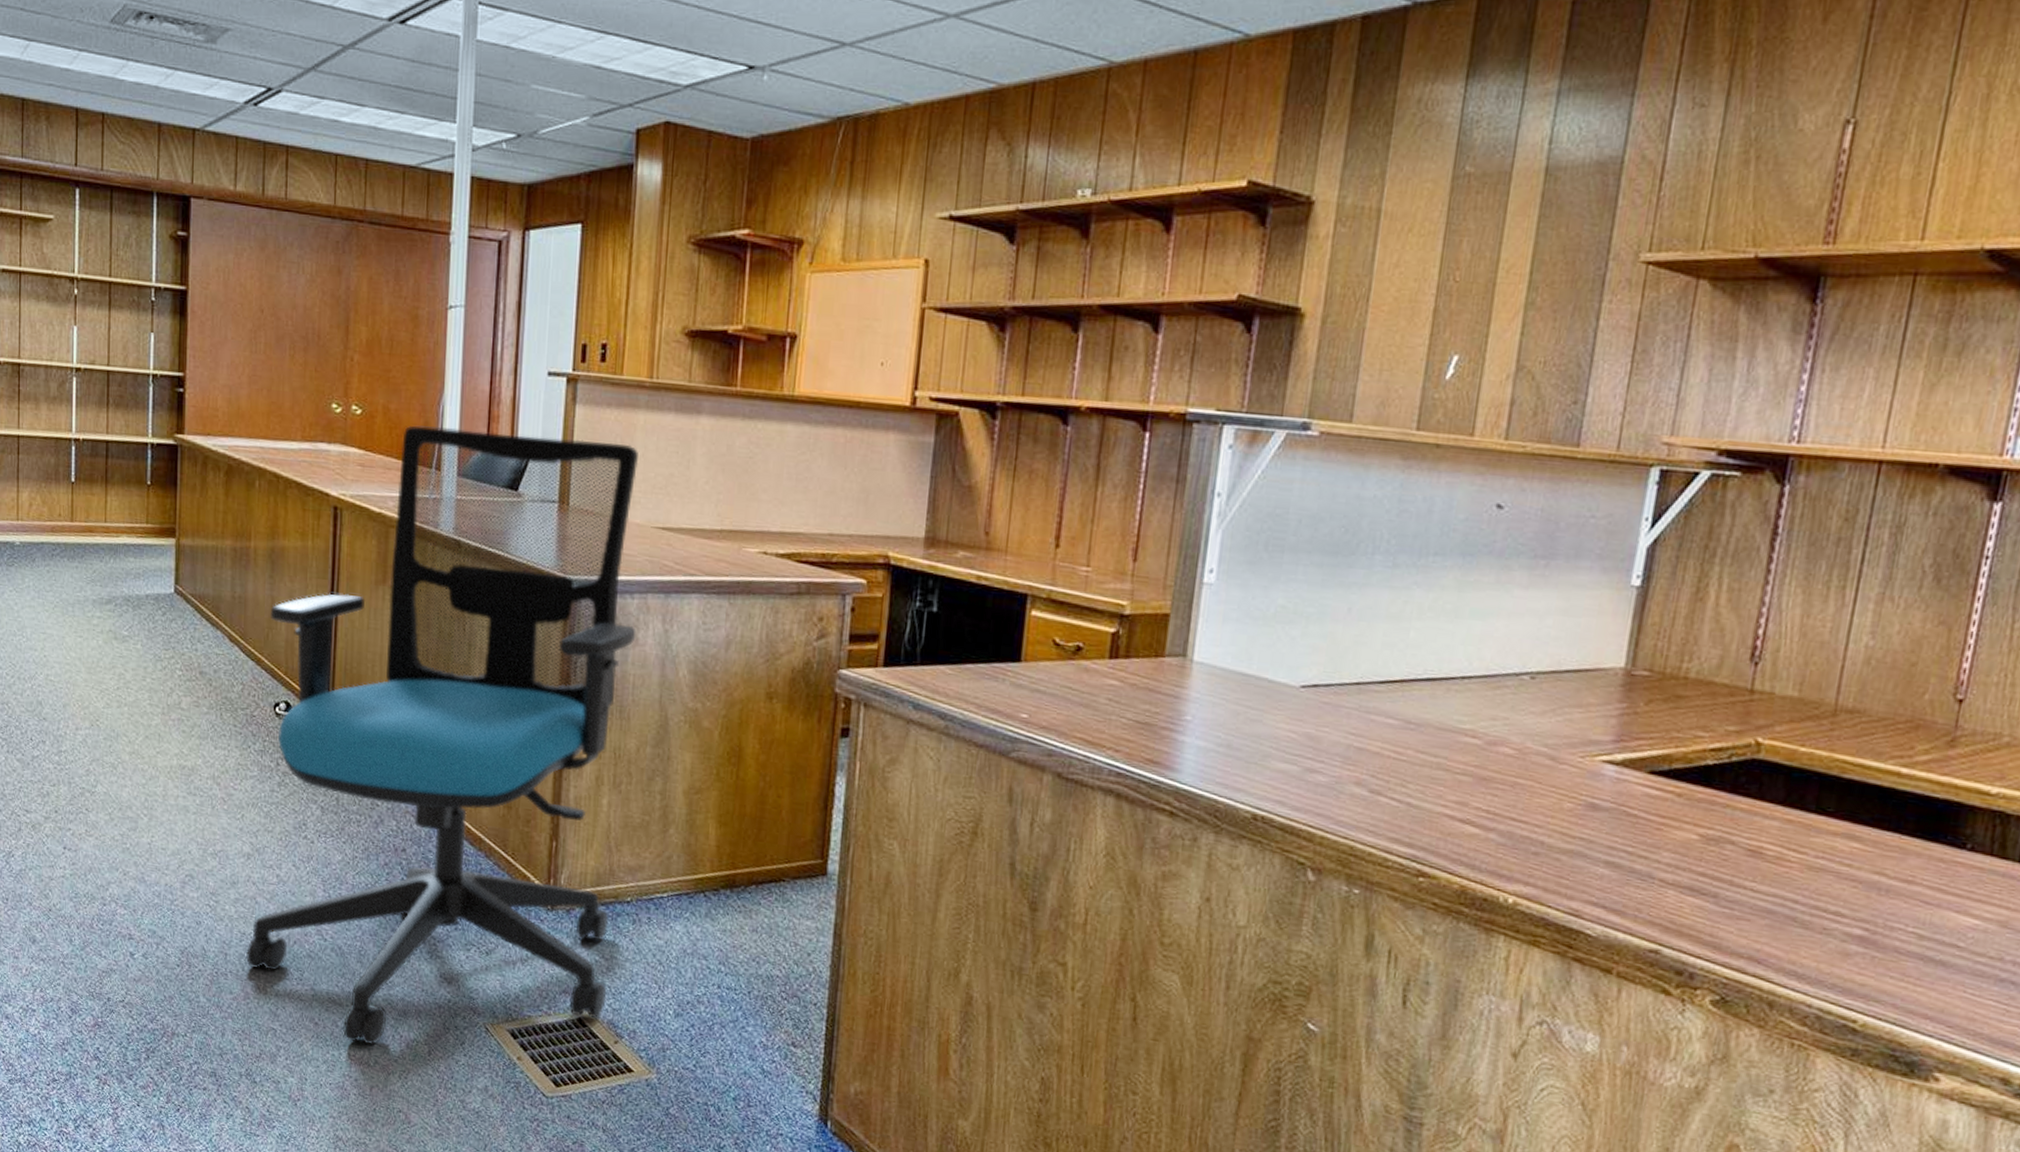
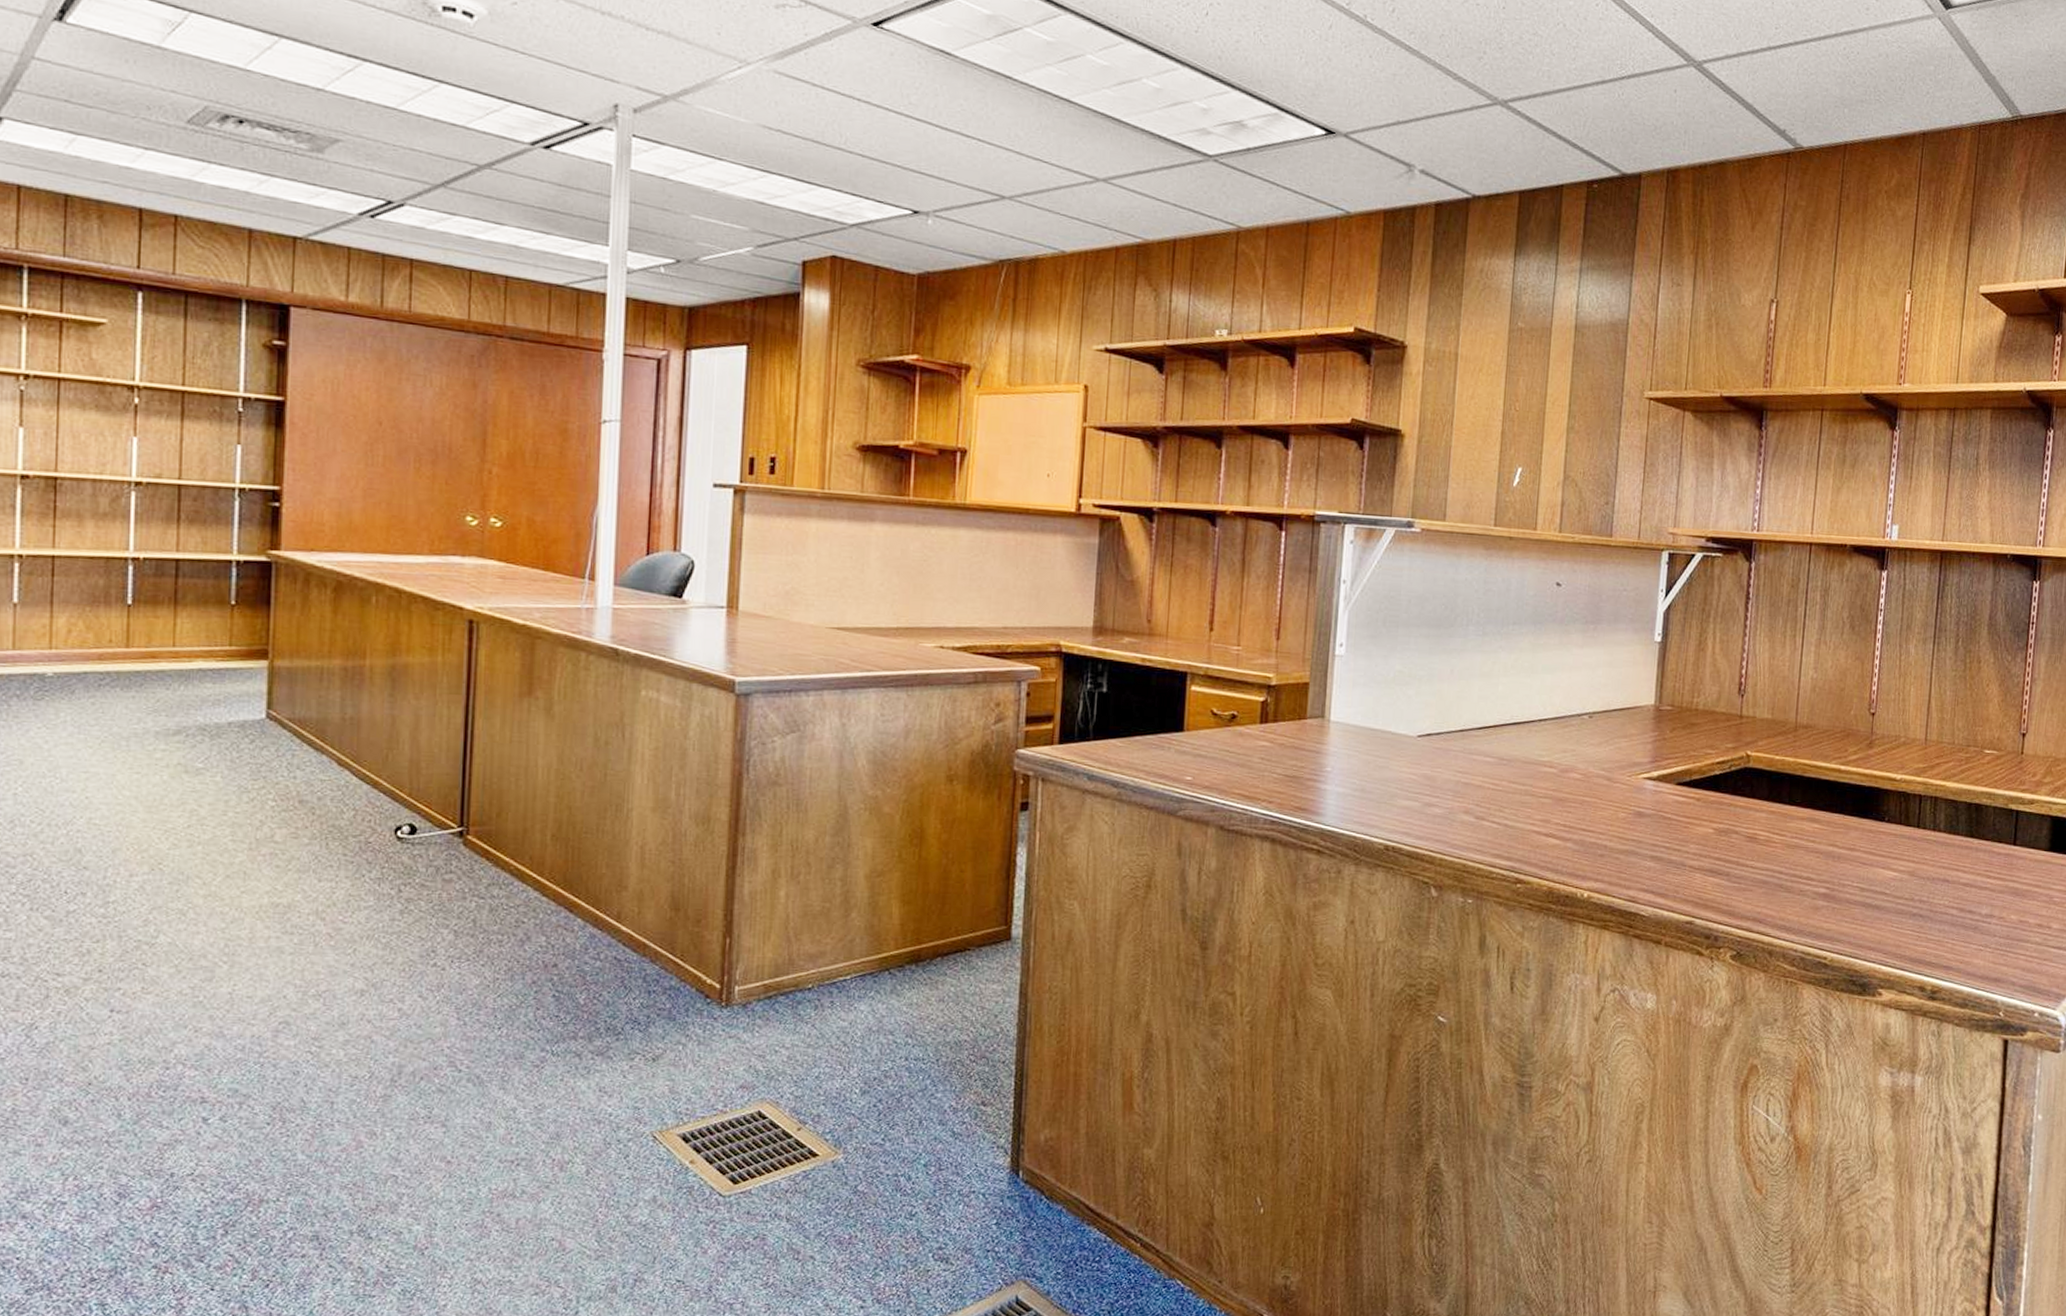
office chair: present [246,425,638,1045] -> none [359,536,813,1174]

